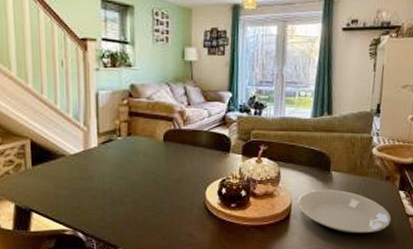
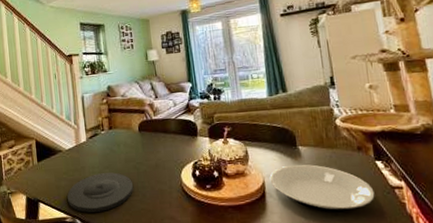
plate: none [69,184,150,226] -> present [67,172,134,213]

